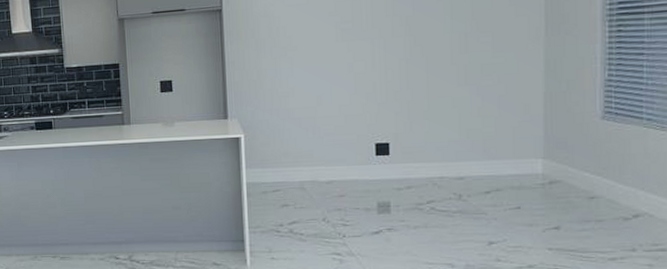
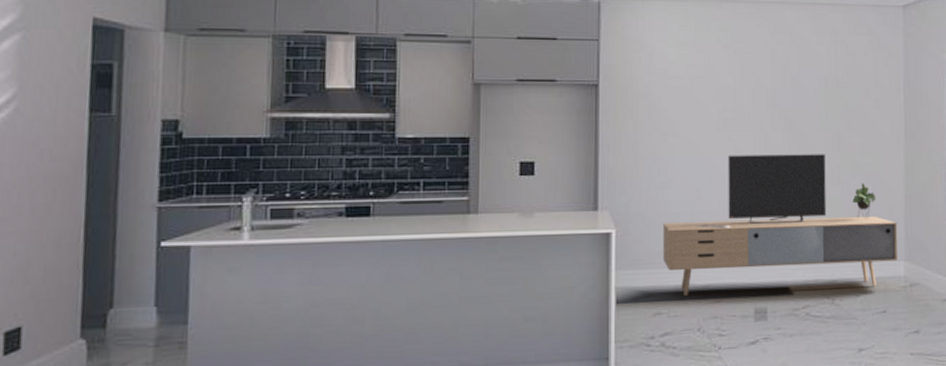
media console: none [287,56,536,191] -> present [663,154,898,296]

